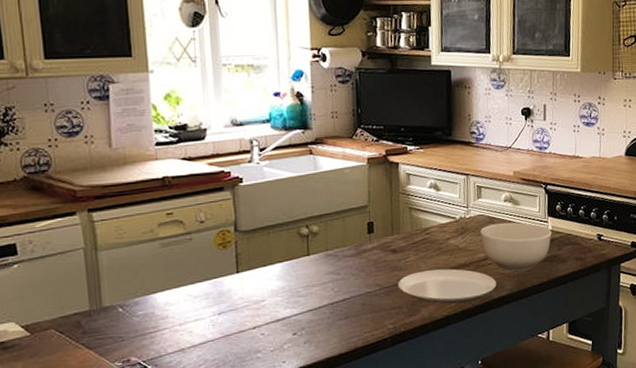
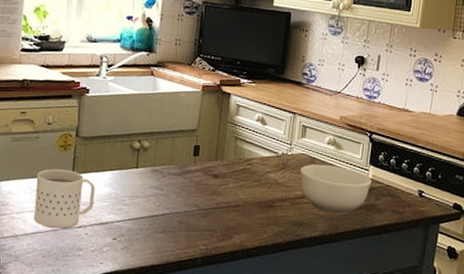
mug: none [196,269,266,334] -> present [33,169,95,229]
plate: present [398,268,496,304] -> none [215,199,310,236]

